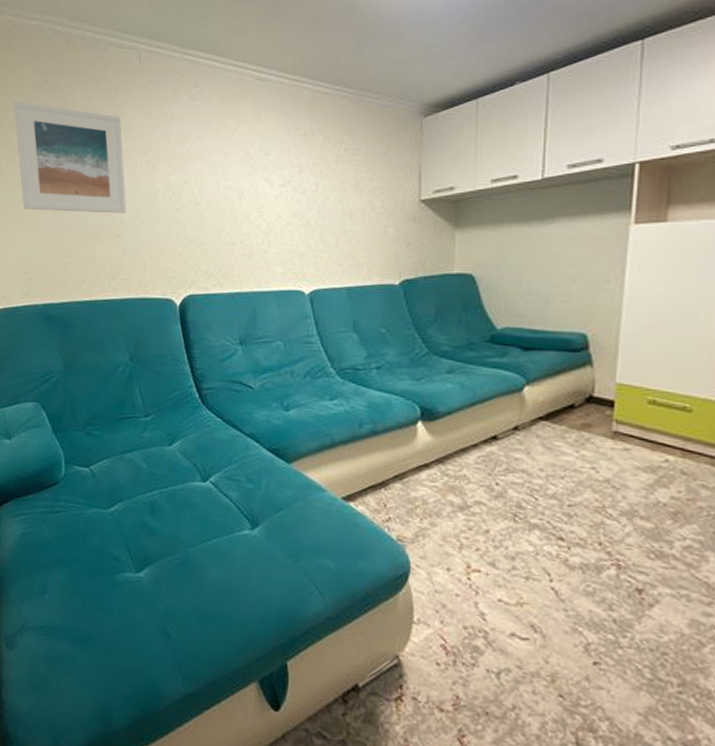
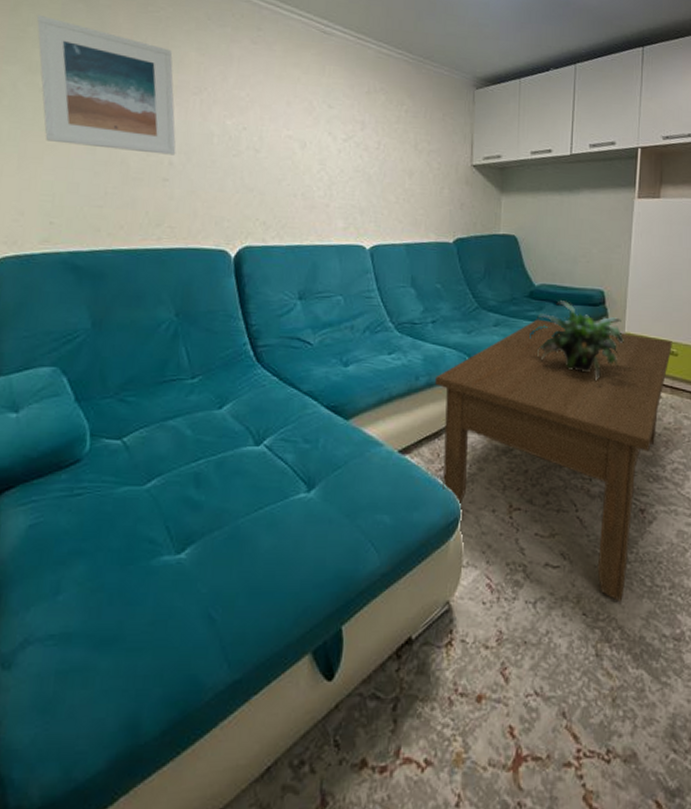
coffee table: none [381,366,684,690] -> present [435,319,672,601]
potted plant: none [489,345,615,440] -> present [528,300,624,383]

